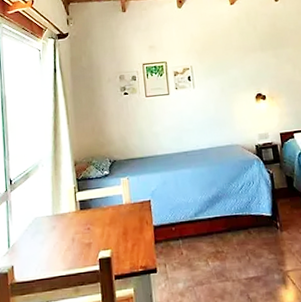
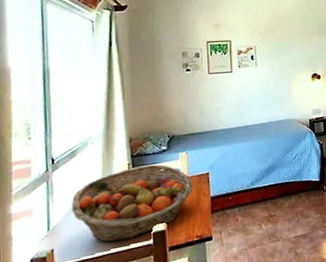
fruit basket: none [26,189,135,265] -> present [71,164,192,243]

